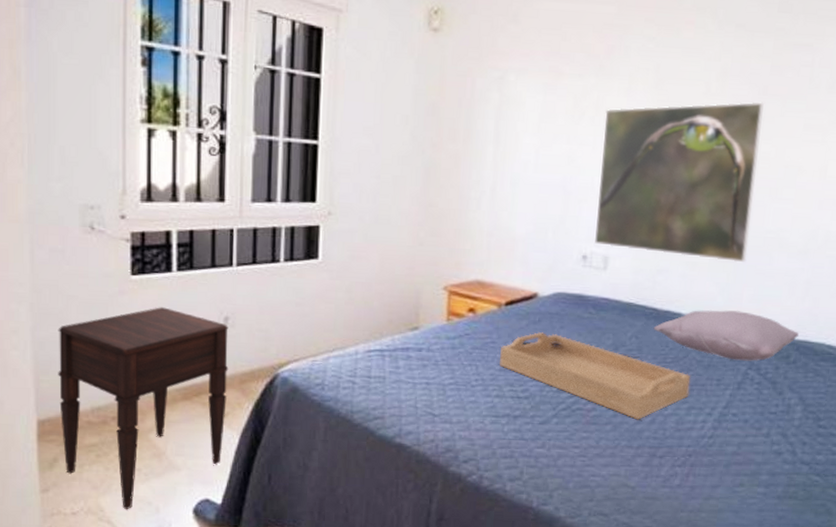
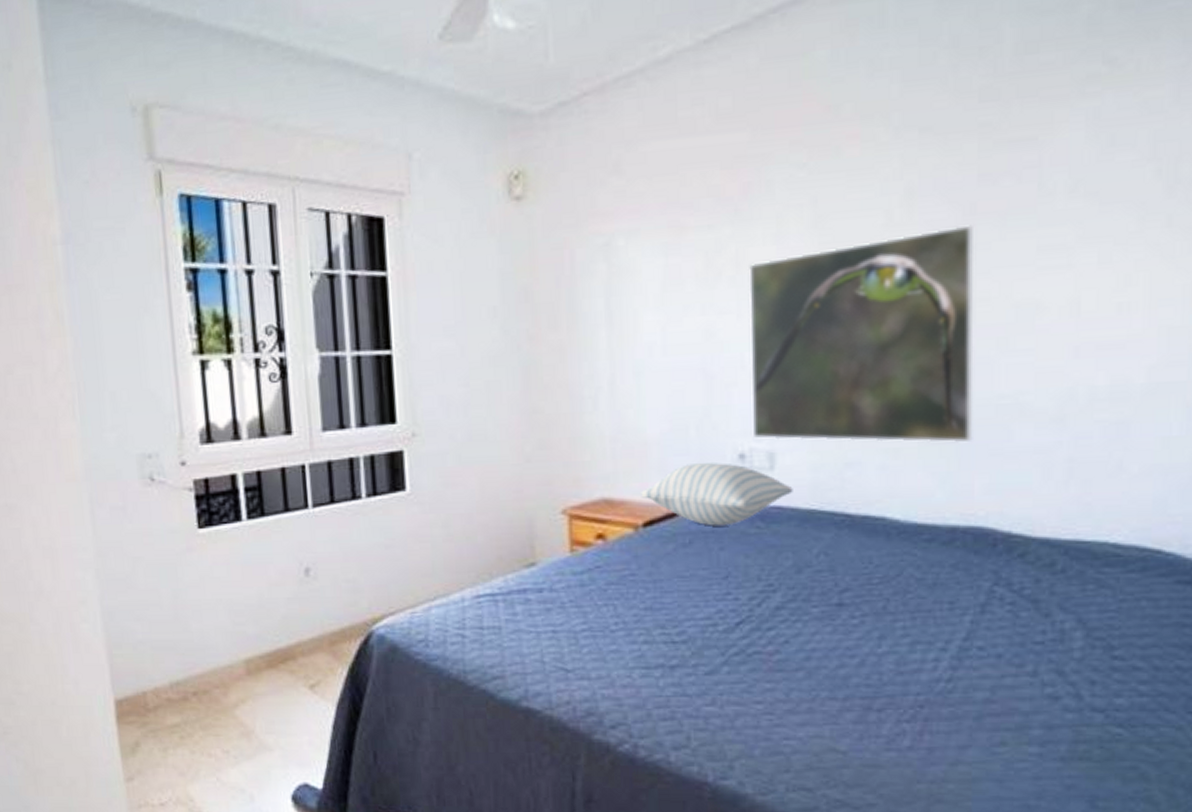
nightstand: present [58,307,229,510] -> none [126,562,318,799]
serving tray: present [499,332,691,420] -> none [643,557,910,663]
pillow: none [506,259,619,310] -> present [641,463,793,526]
pillow: present [653,309,799,361] -> none [848,507,1065,575]

